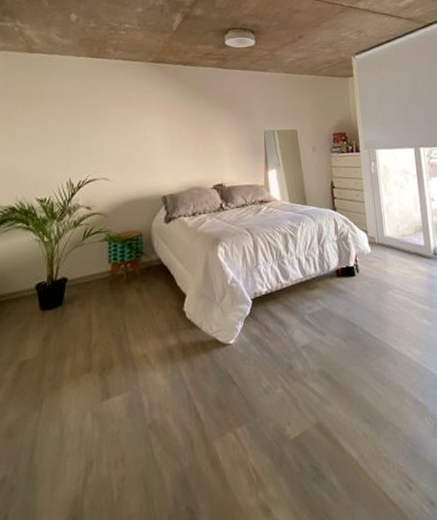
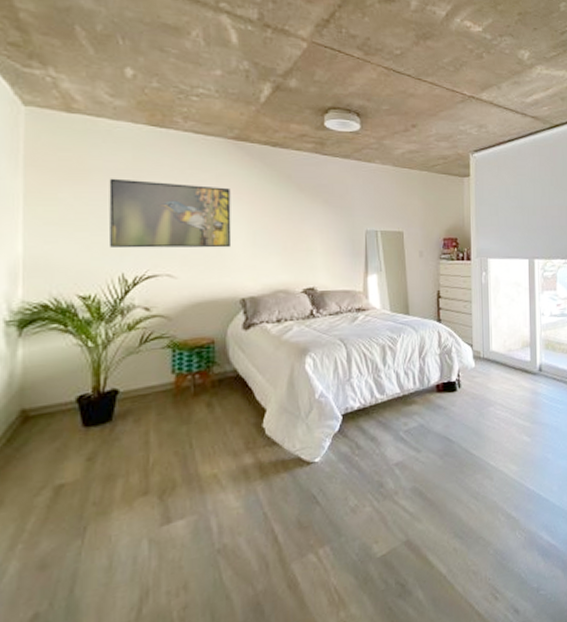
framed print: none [59,101,154,158] -> present [108,178,232,249]

